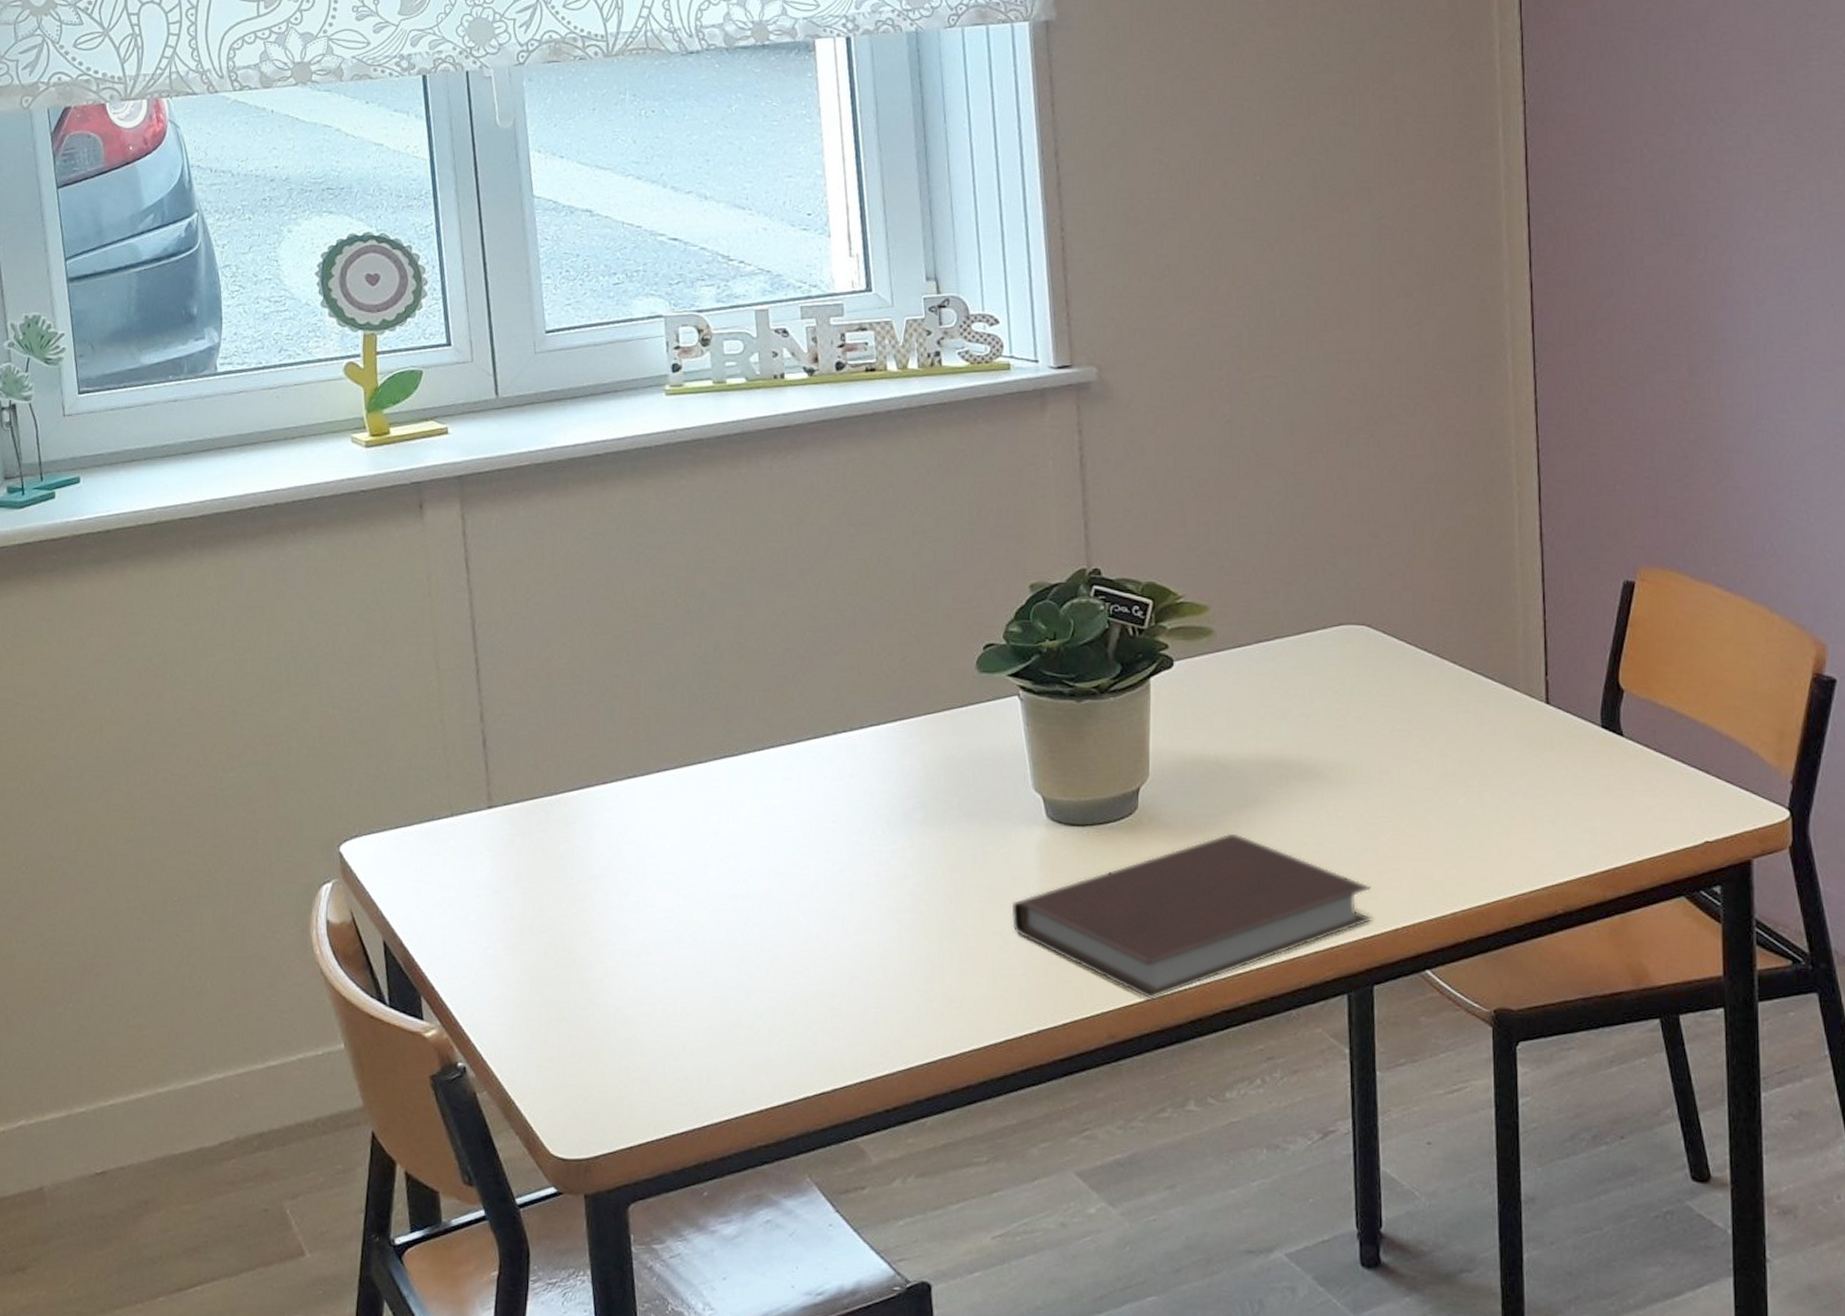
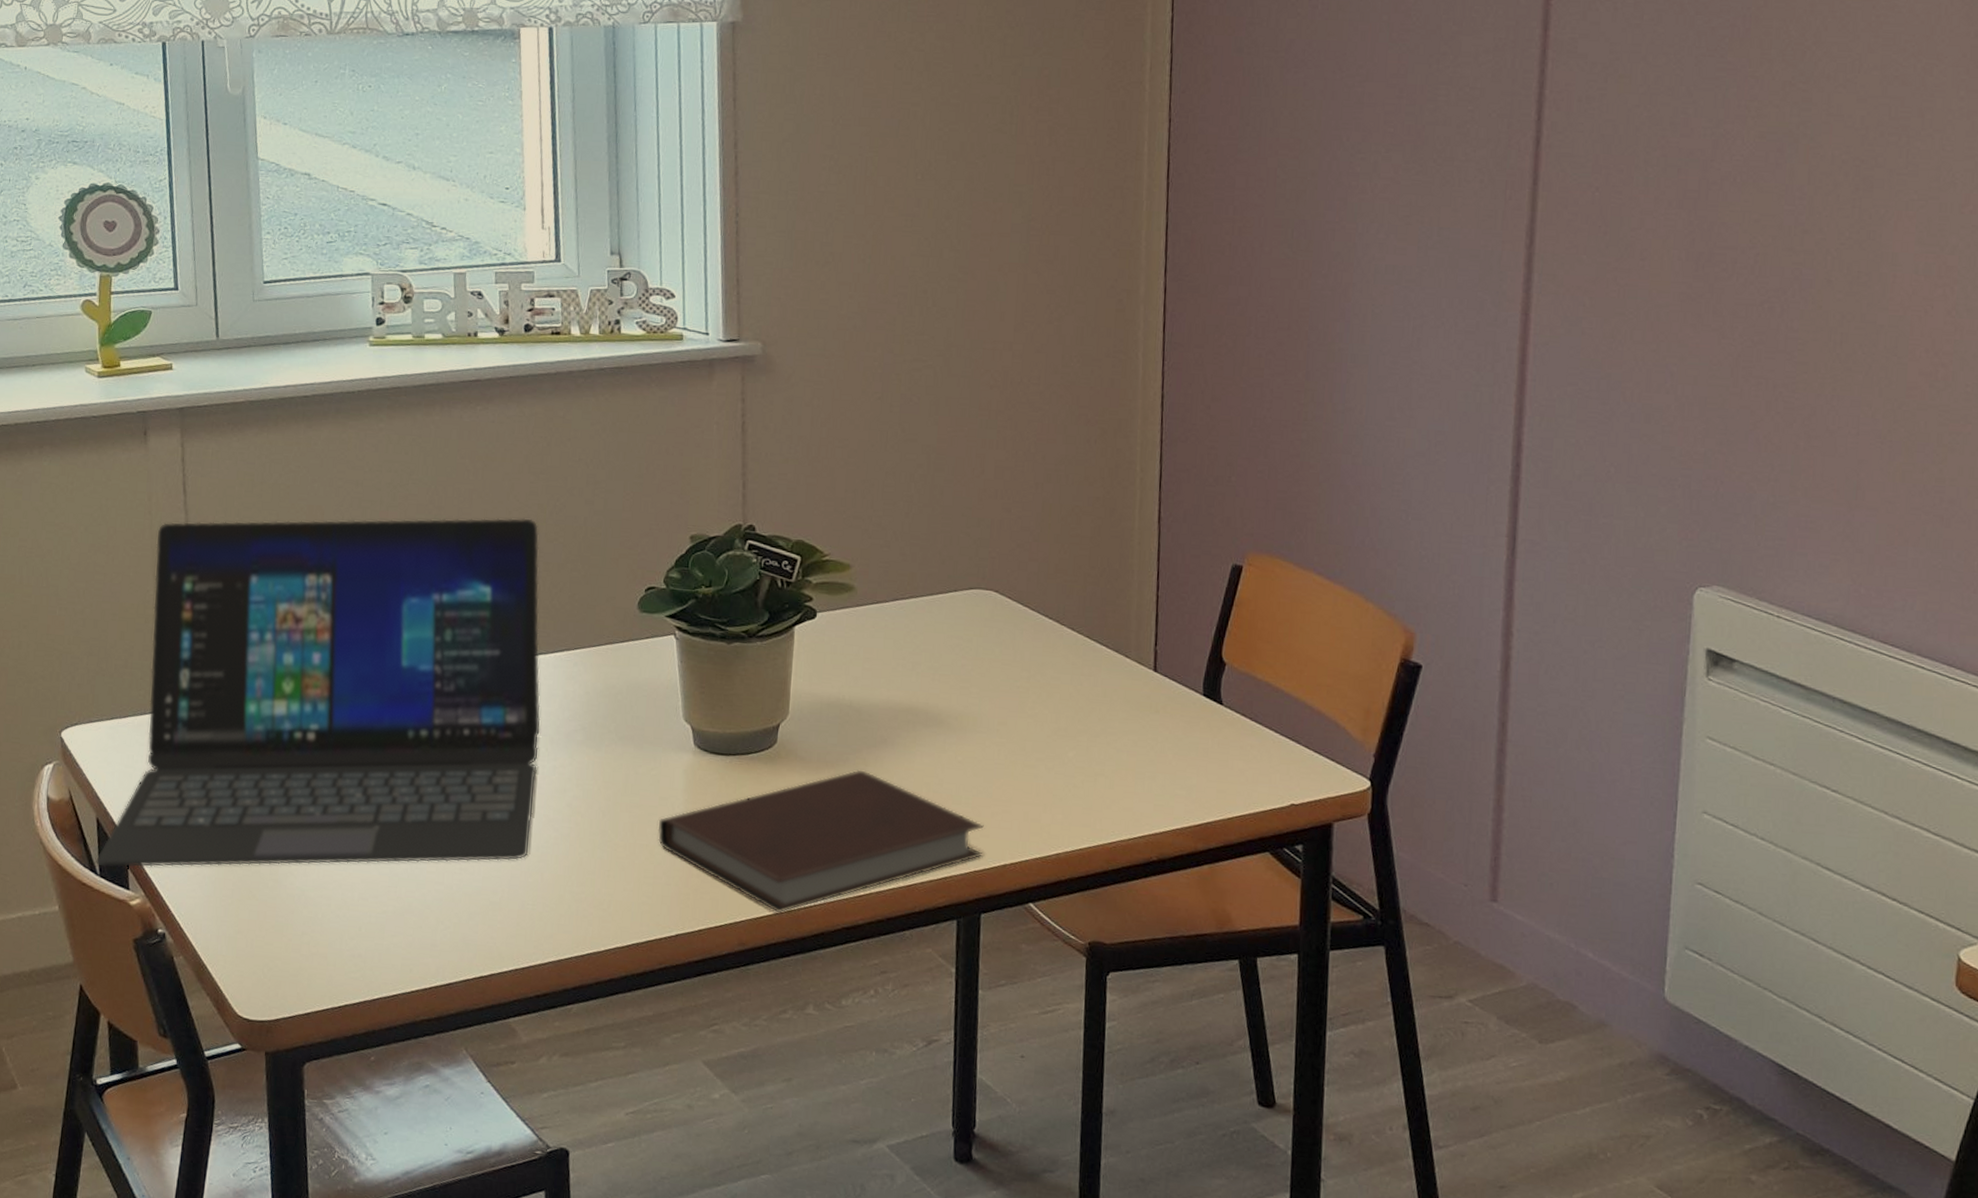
laptop: none [384,576,875,996] -> present [96,518,541,868]

